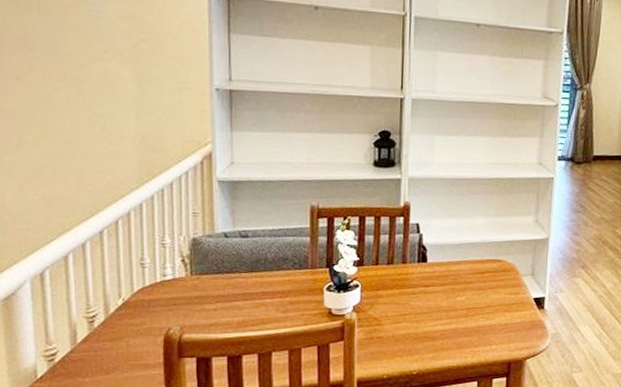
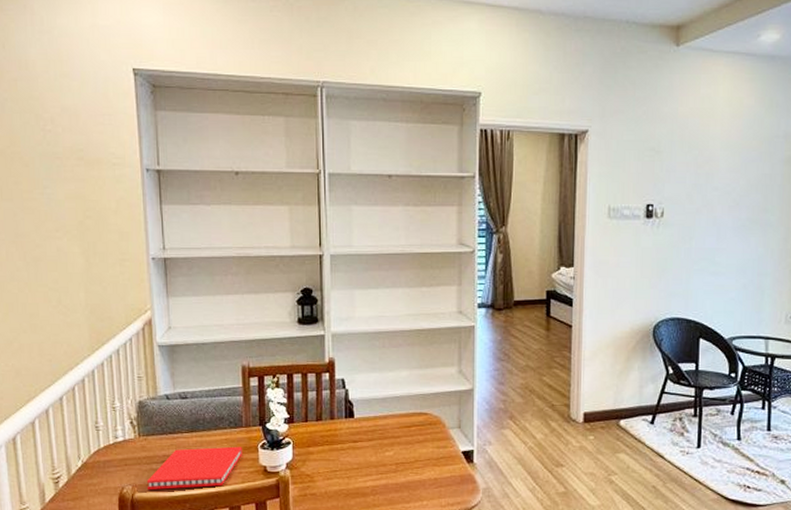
notebook: none [197,288,306,332] -> present [146,446,242,490]

